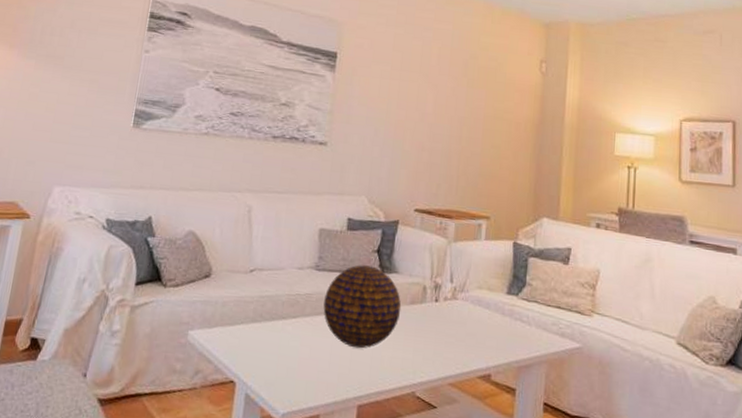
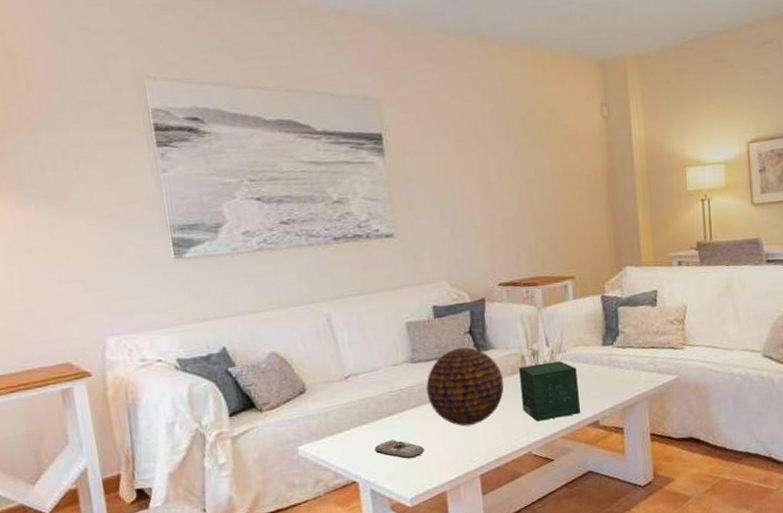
remote control: none [260,345,308,370] -> present [375,439,425,459]
gift box: none [415,298,477,363] -> present [519,361,580,422]

